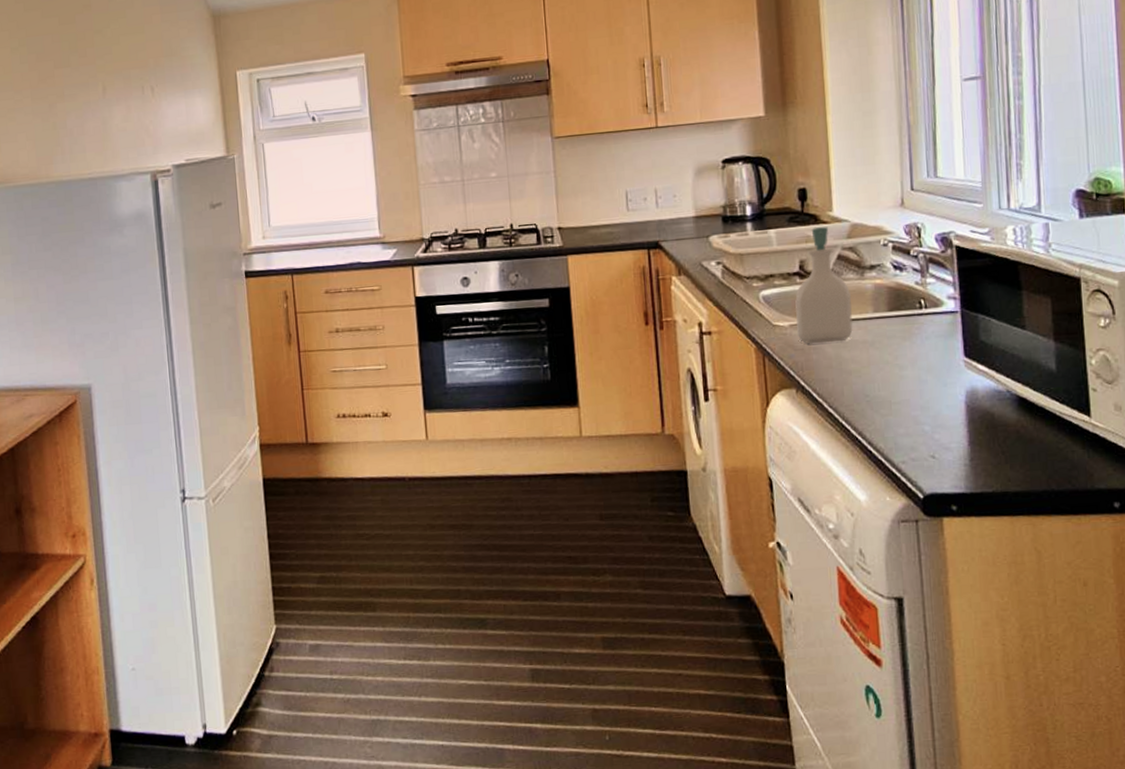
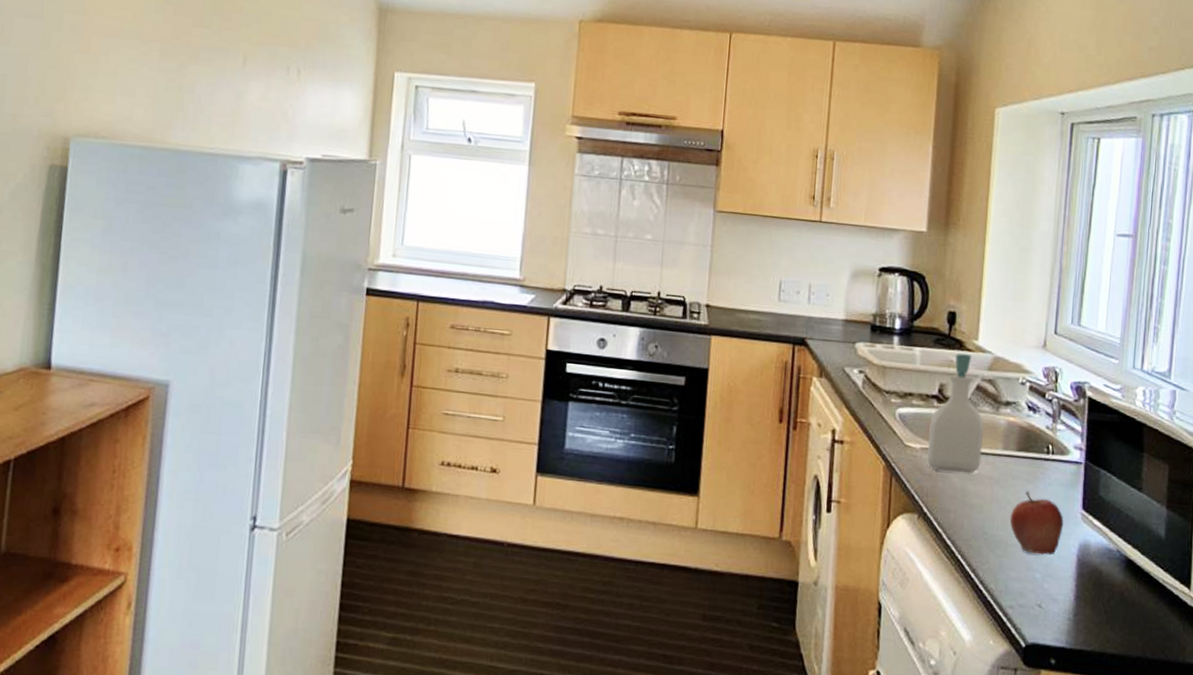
fruit: none [890,348,947,408] -> present [1009,491,1064,556]

